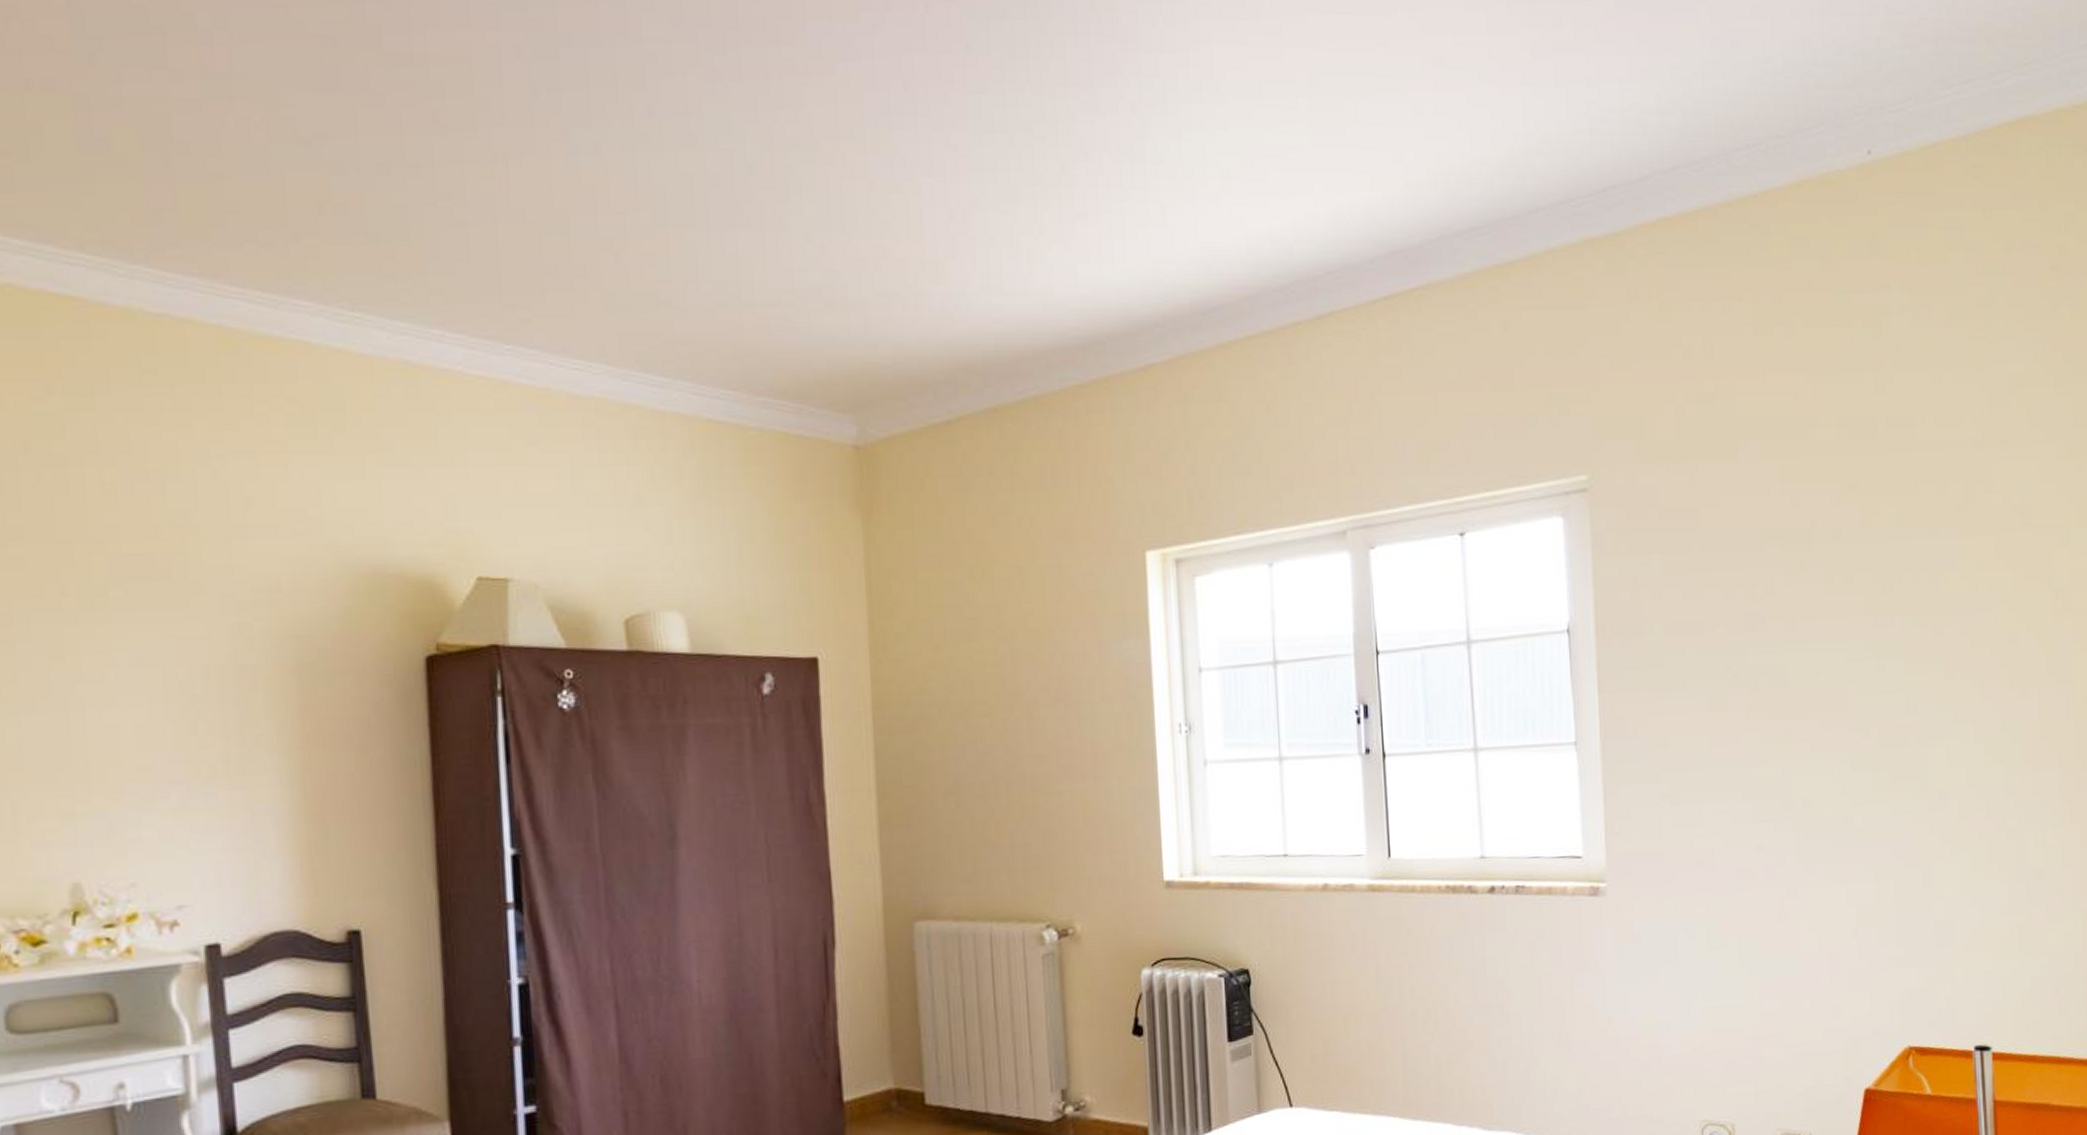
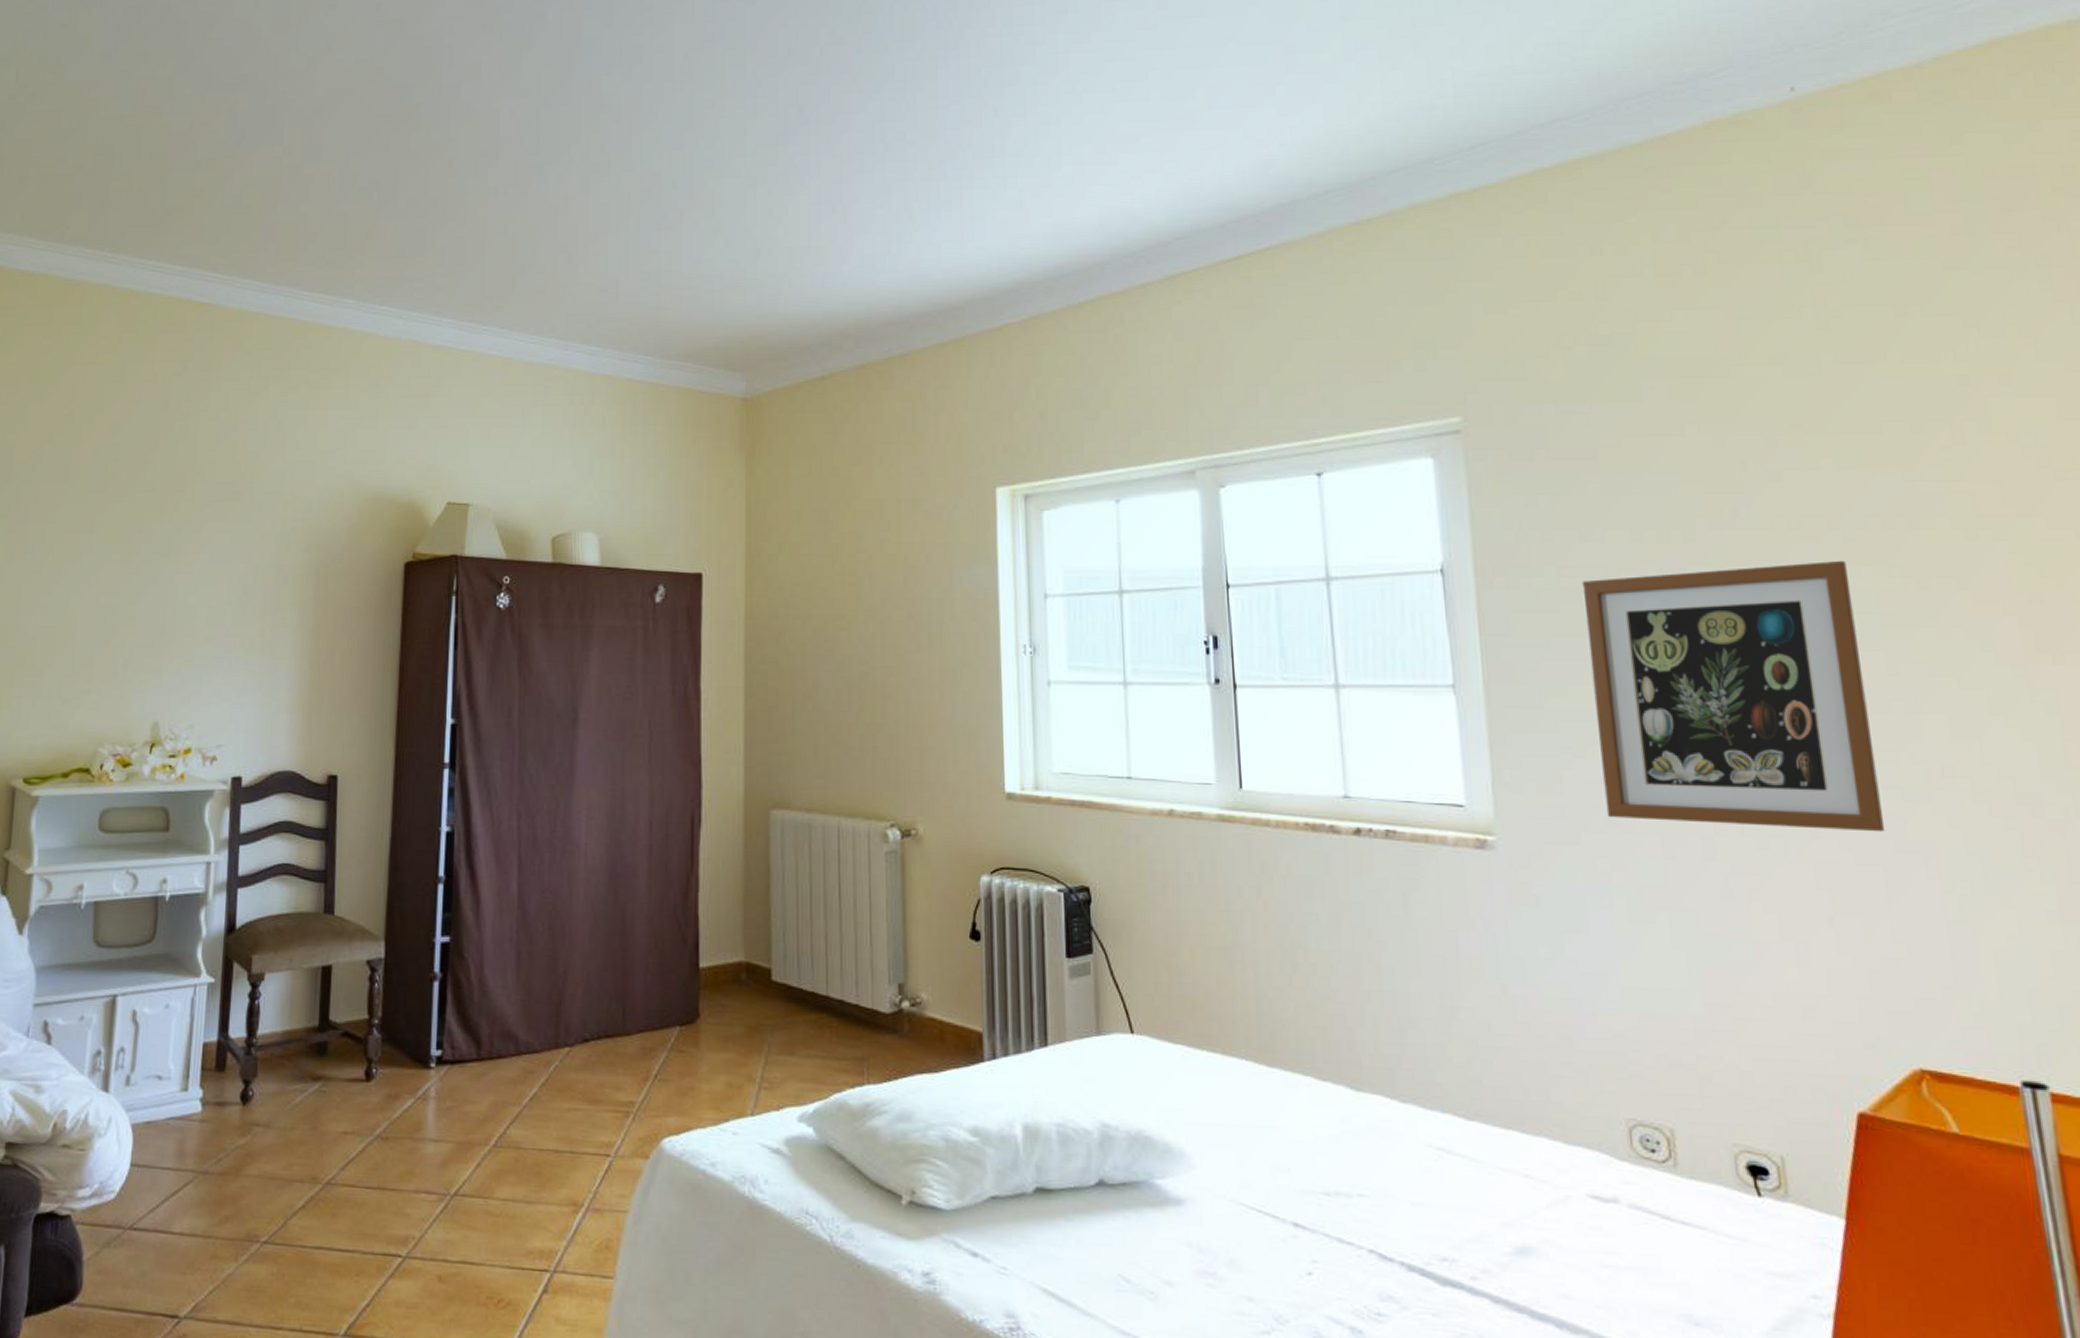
wall art: none [1683,611,1898,858] -> present [1582,560,1886,832]

